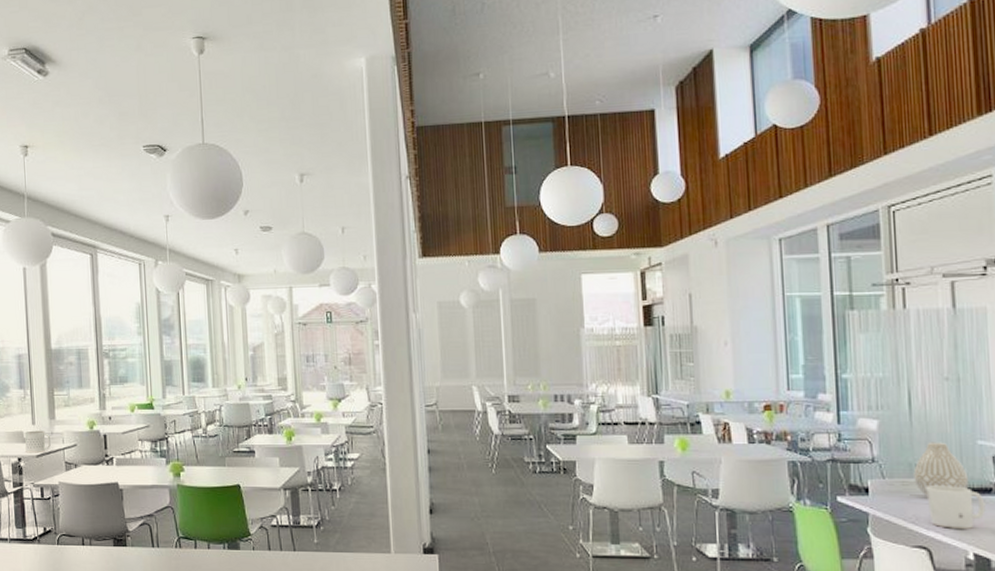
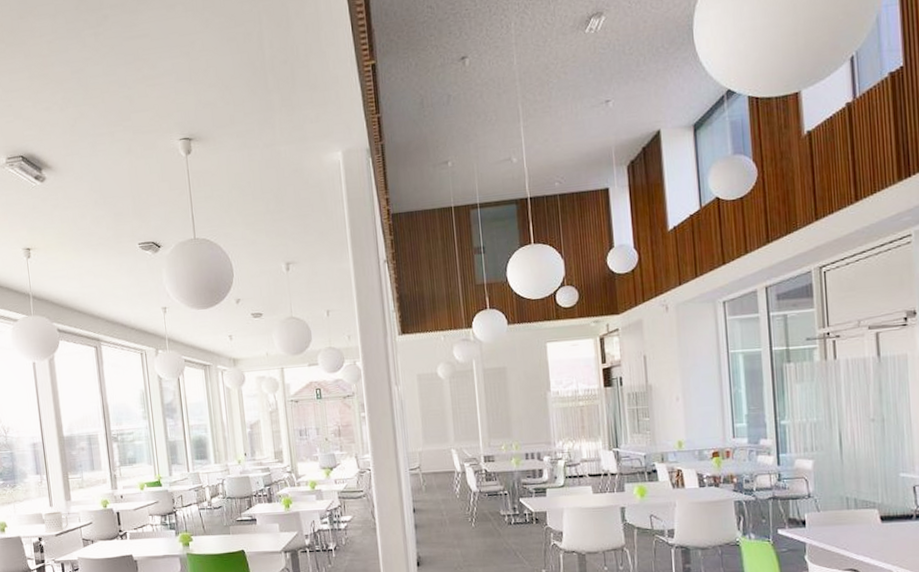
vase: present [913,442,969,496] -> none [844,476,893,525]
mug: present [926,486,986,529] -> none [855,514,908,552]

